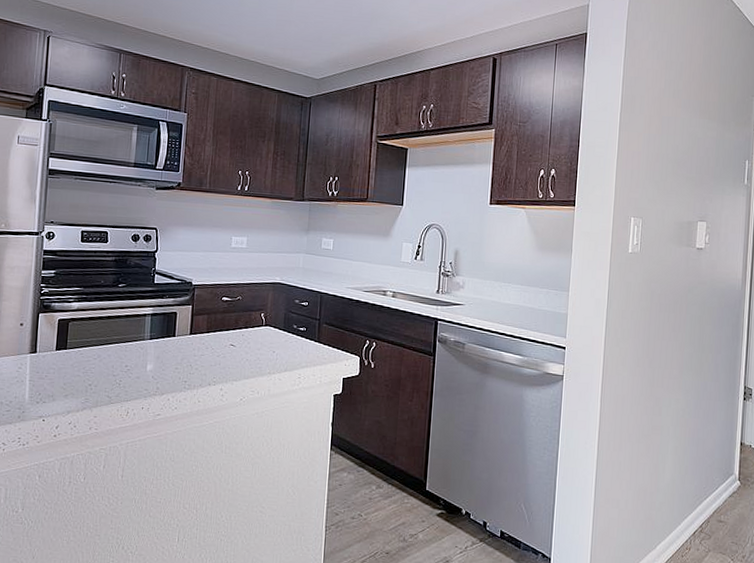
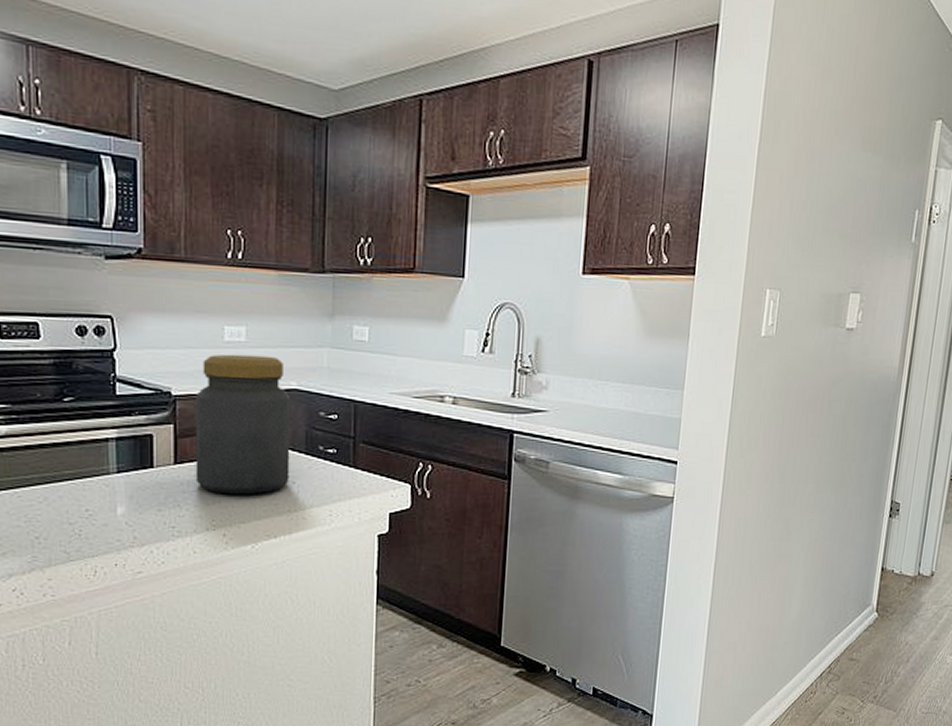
jar: none [204,256,276,359] -> present [195,354,291,495]

